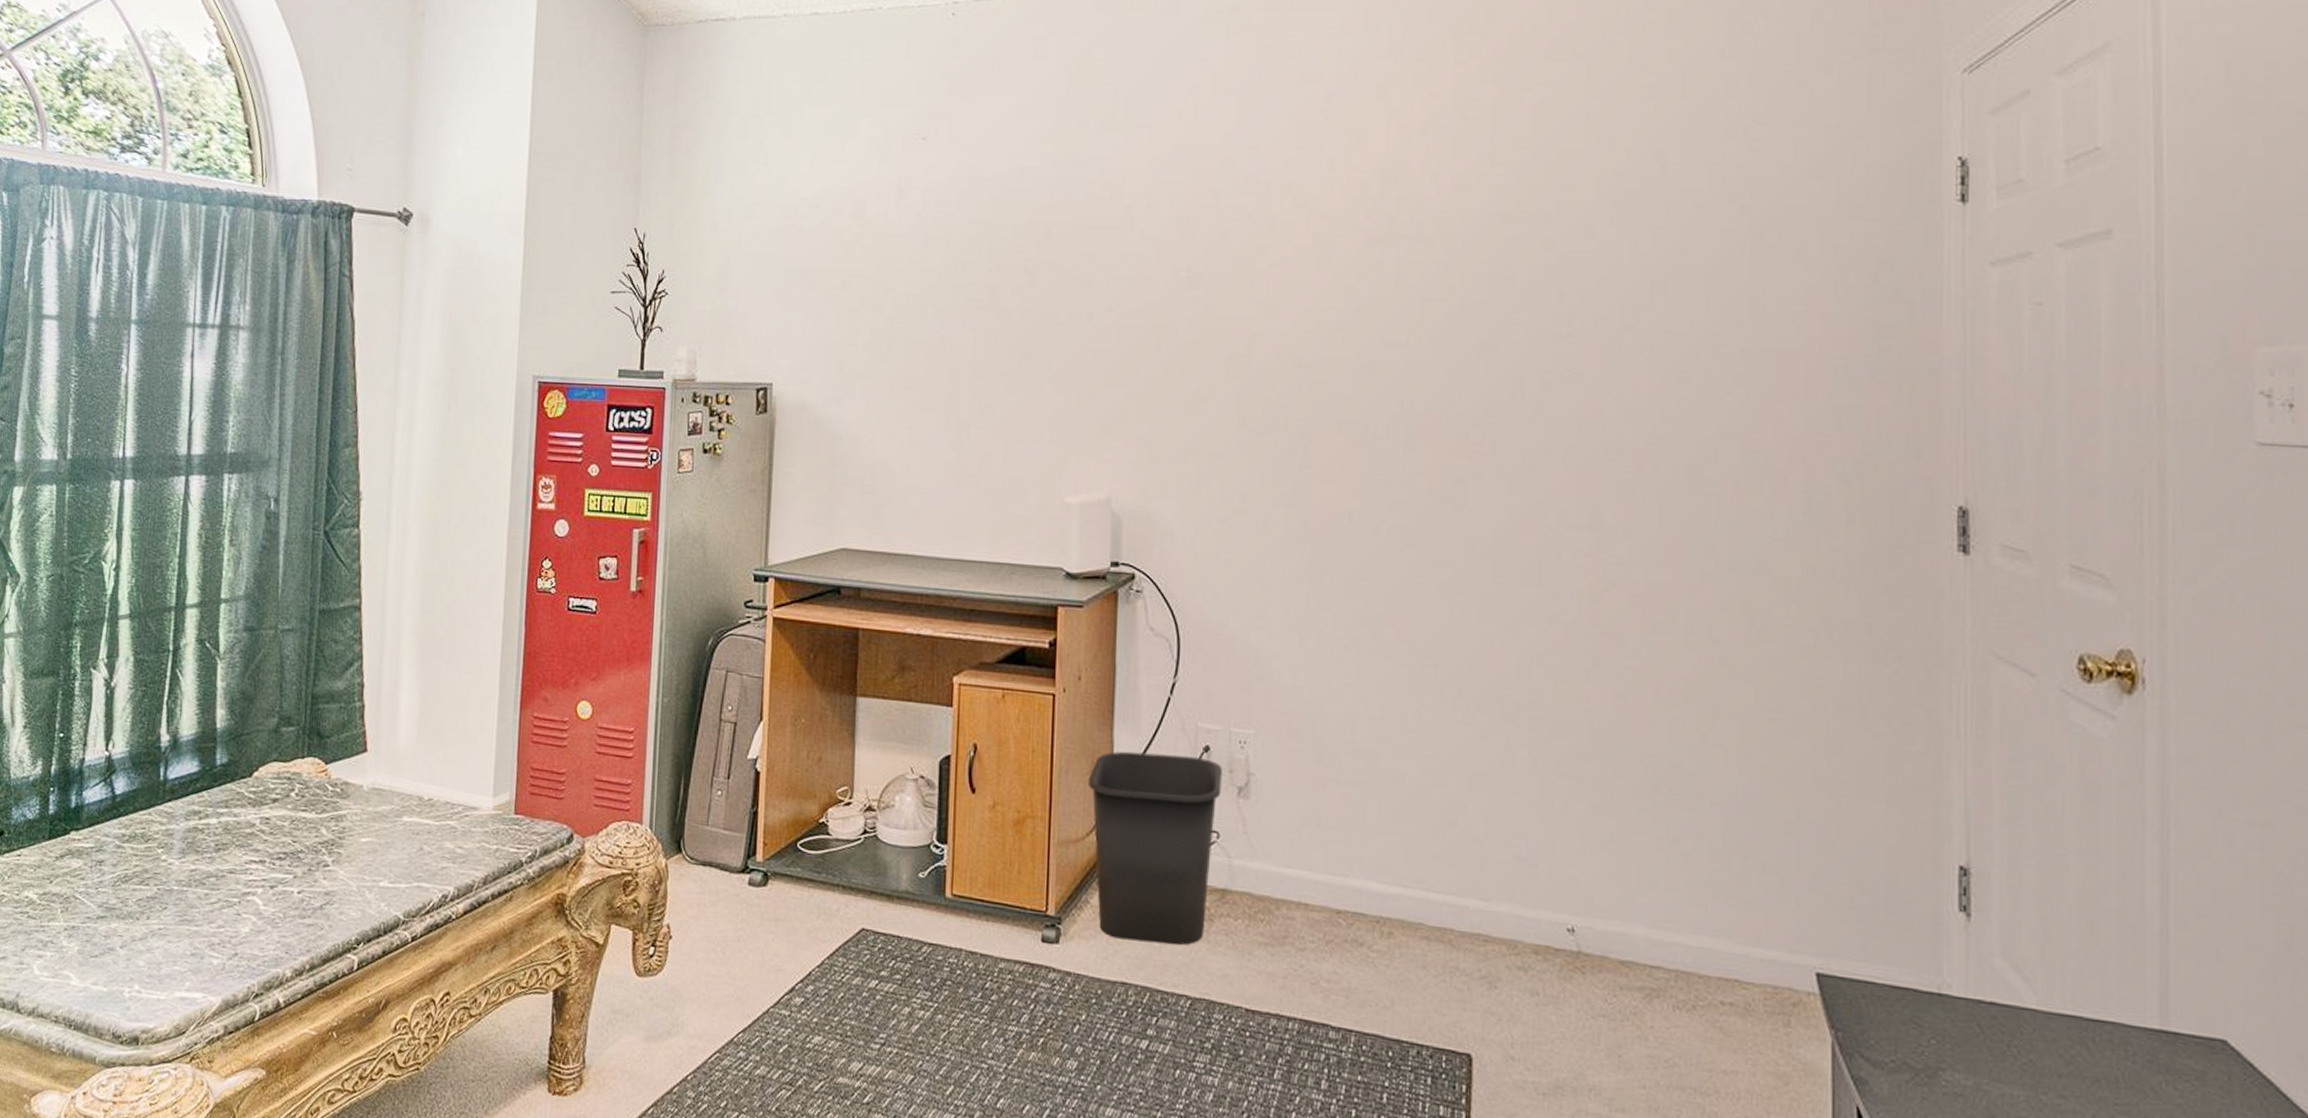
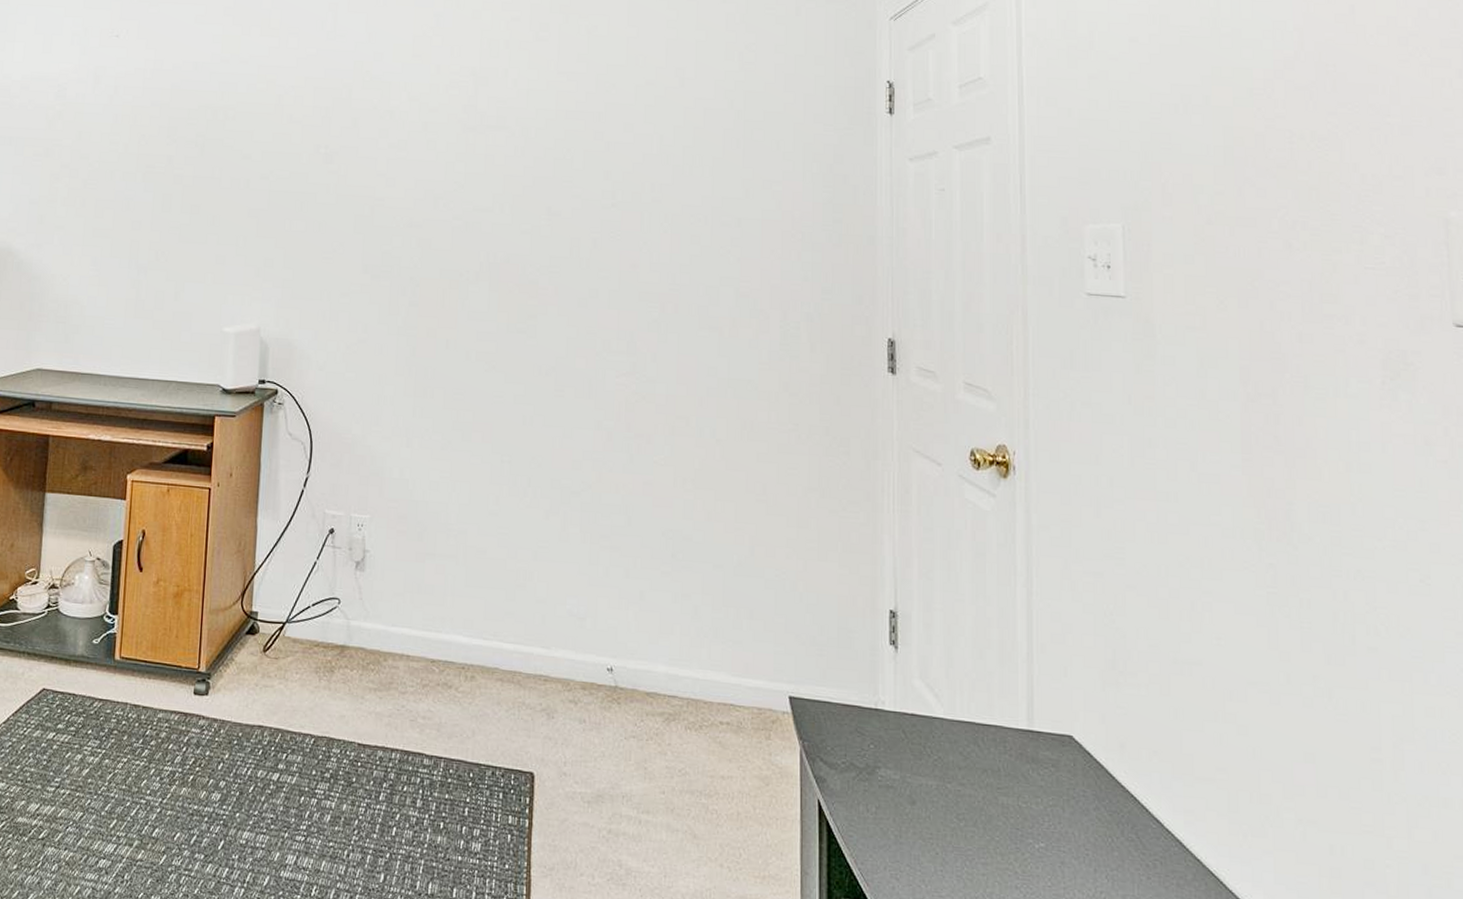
waste bin: present [1088,751,1223,945] -> none [235,534,344,693]

